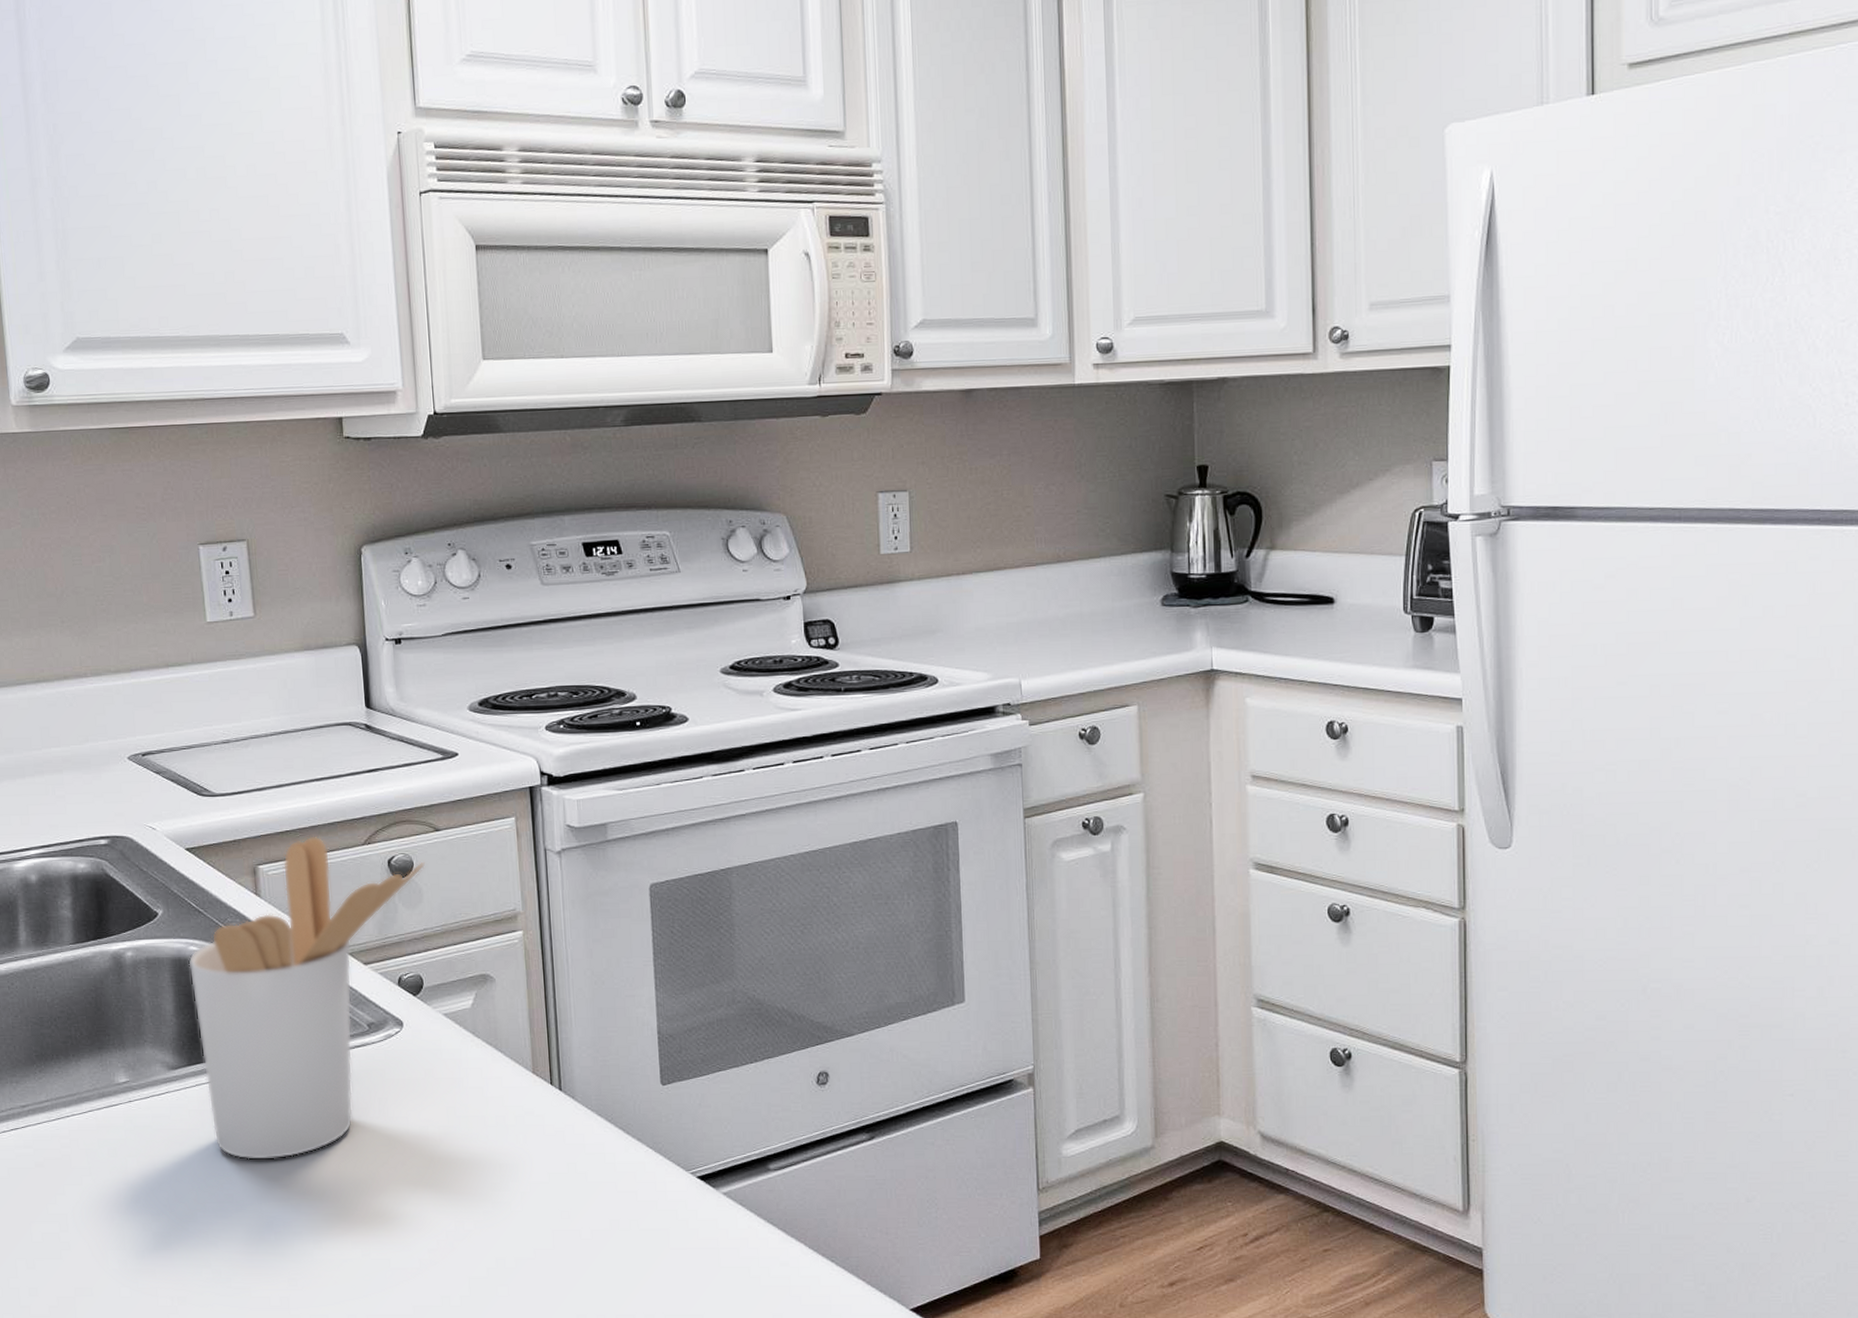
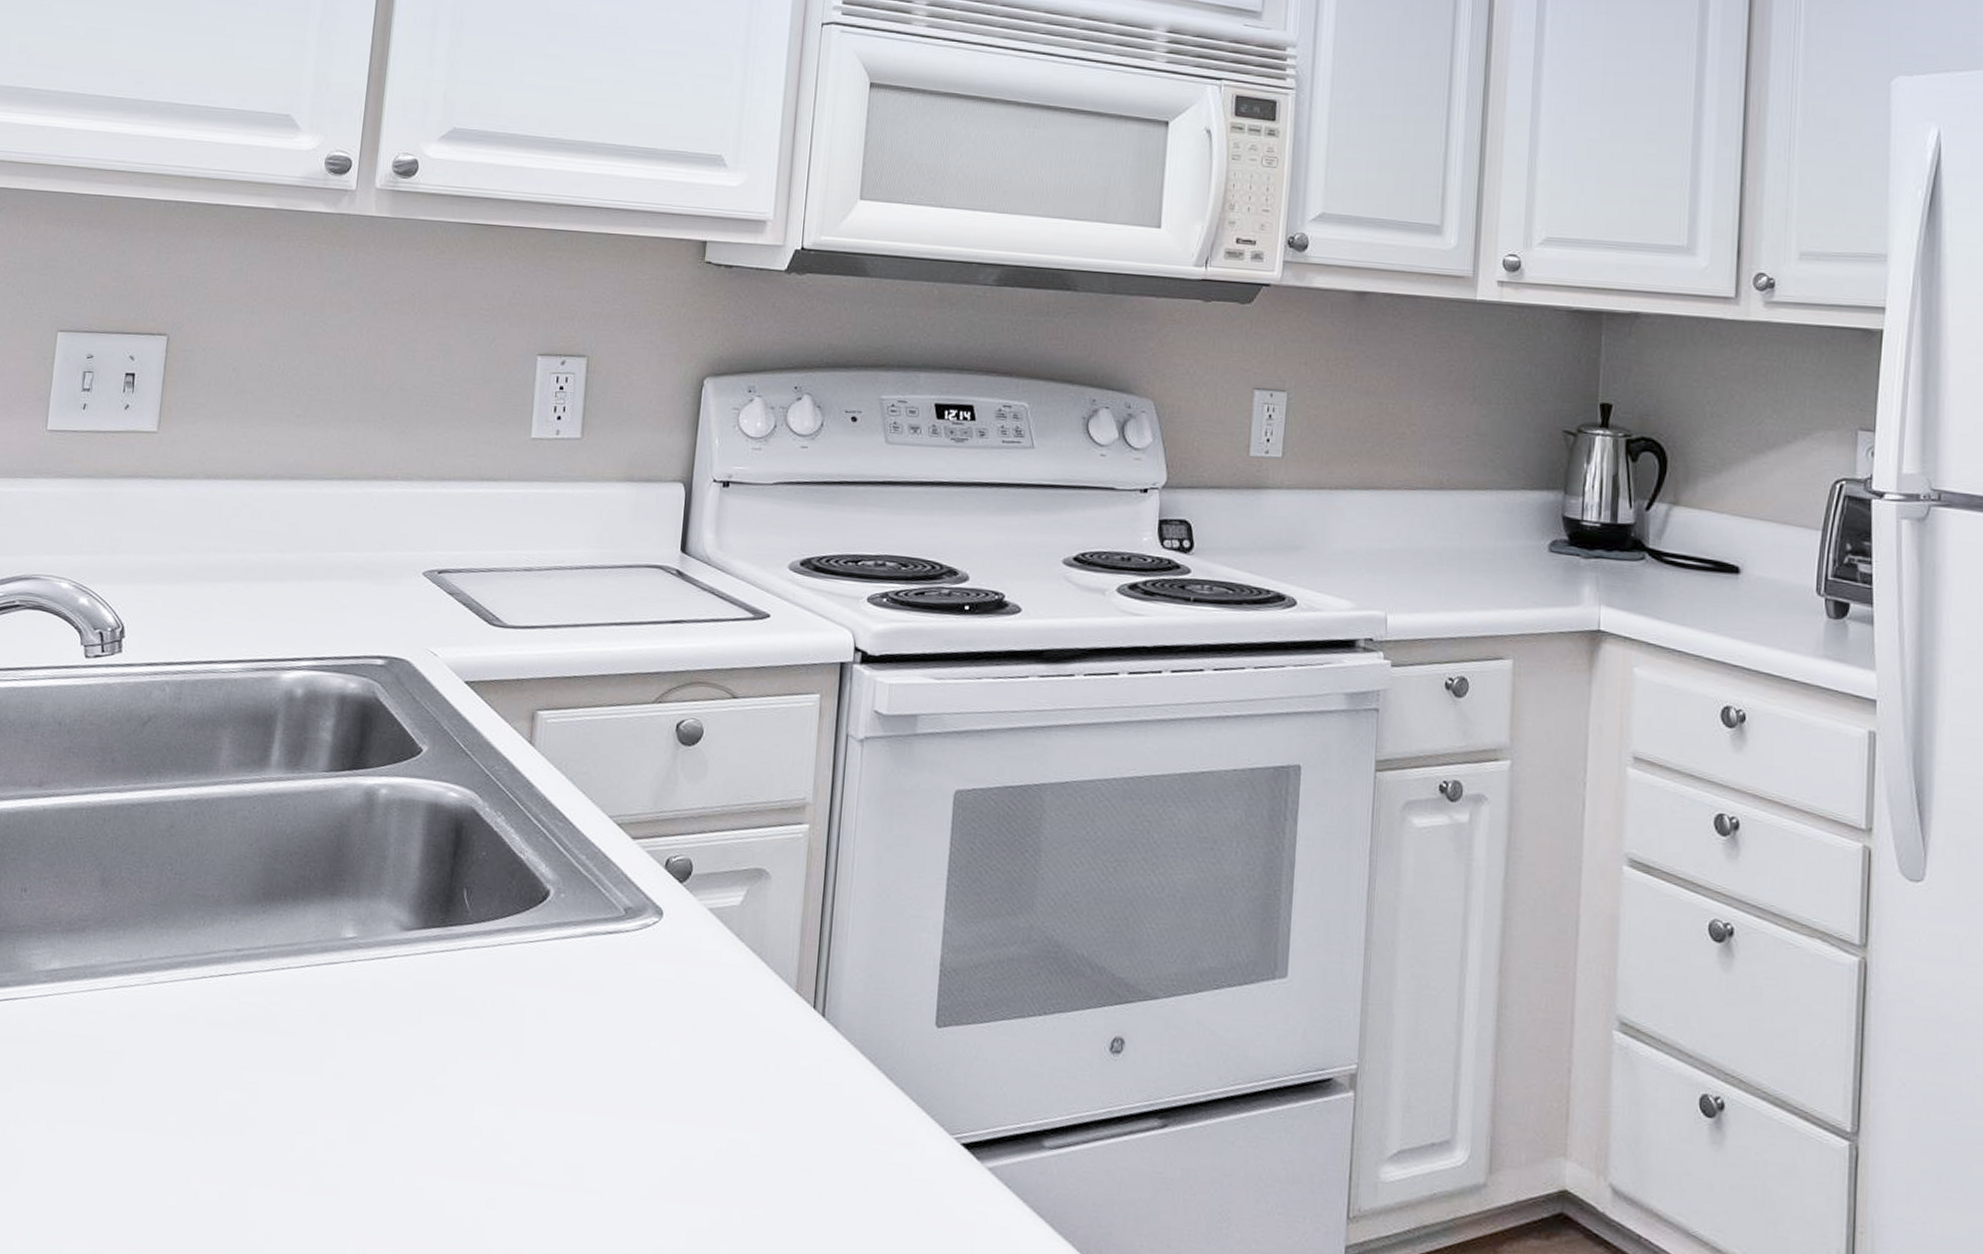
utensil holder: present [188,836,425,1161] -> none [436,685,716,1053]

